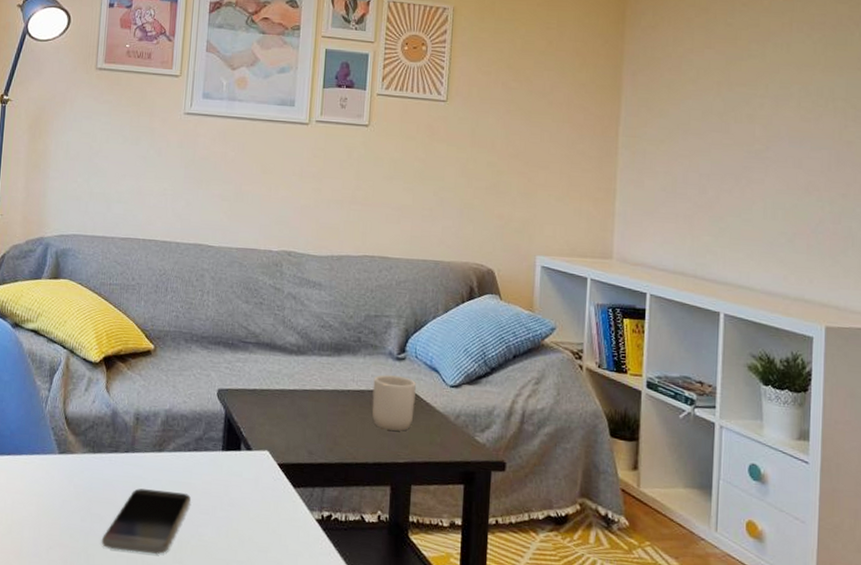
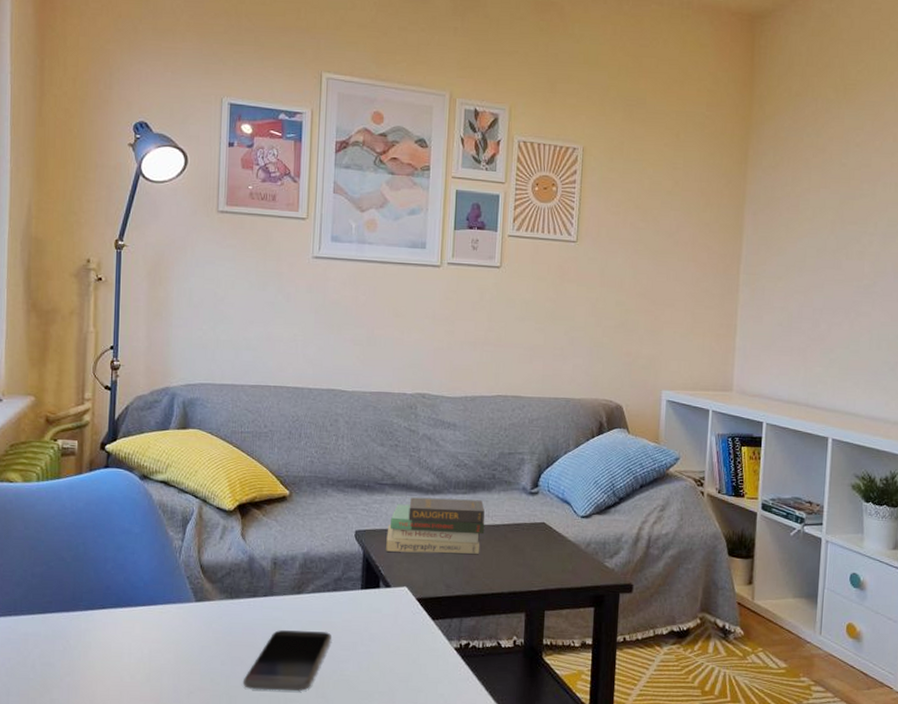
books: none [248,357,350,420] -> present [386,497,485,554]
mug: present [371,375,416,431] -> none [506,509,549,561]

